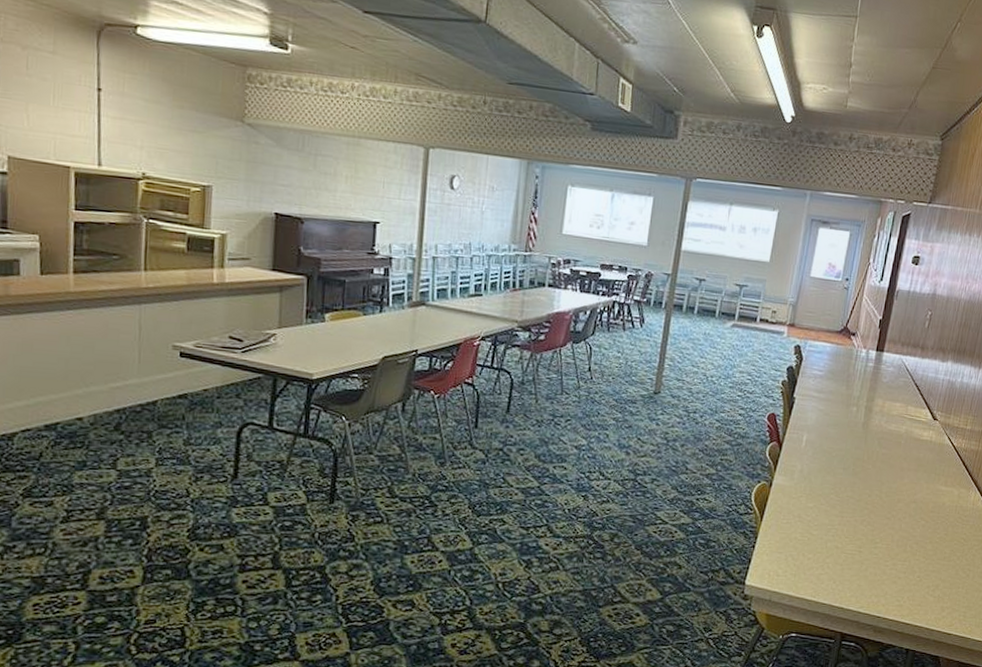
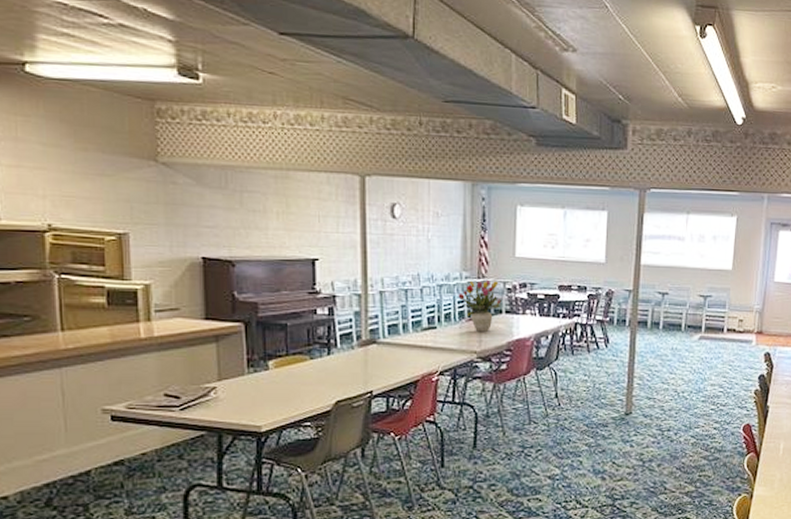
flower arrangement: none [505,253,546,303] -> present [458,279,502,332]

